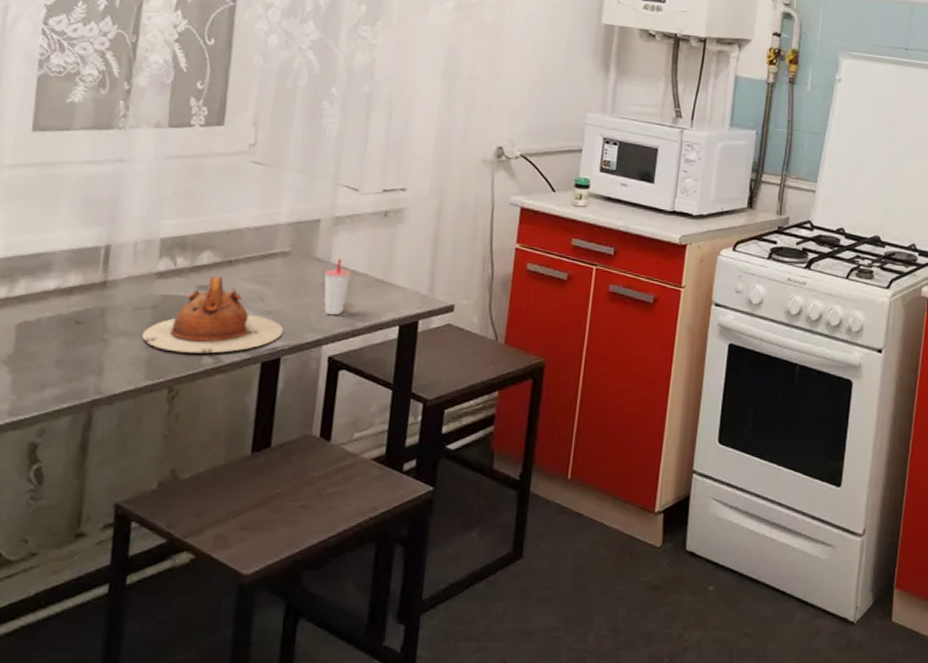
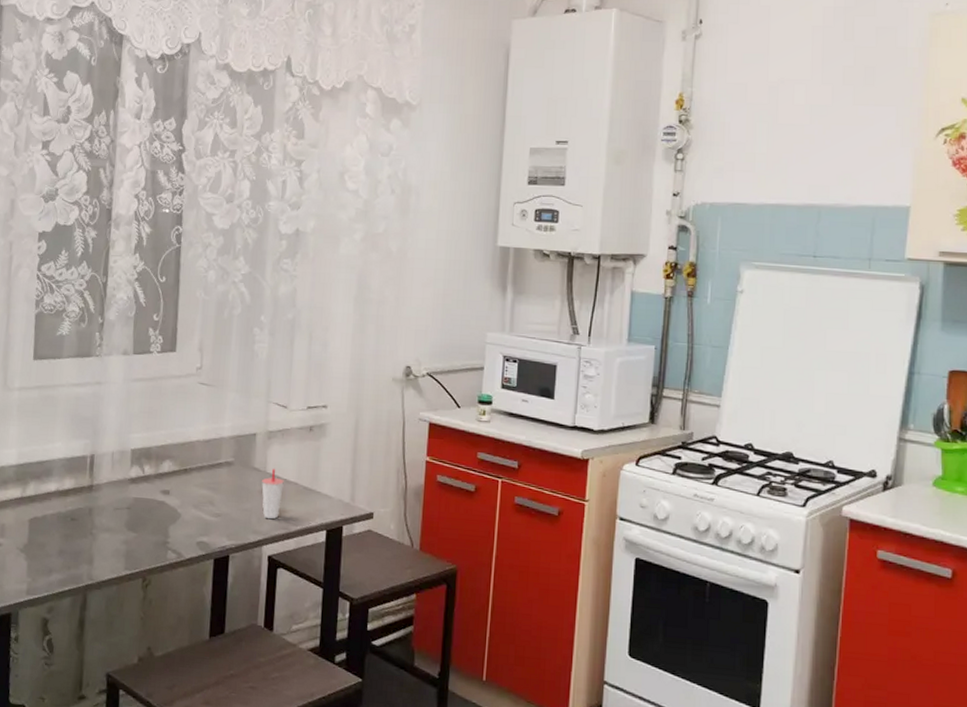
teapot: present [142,275,284,354] -> none [121,482,230,549]

